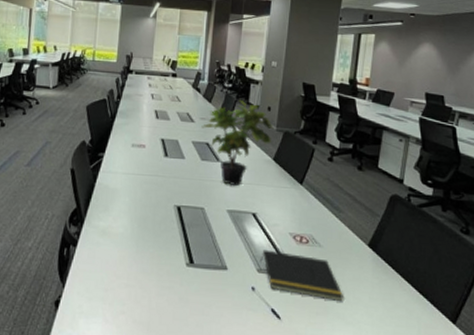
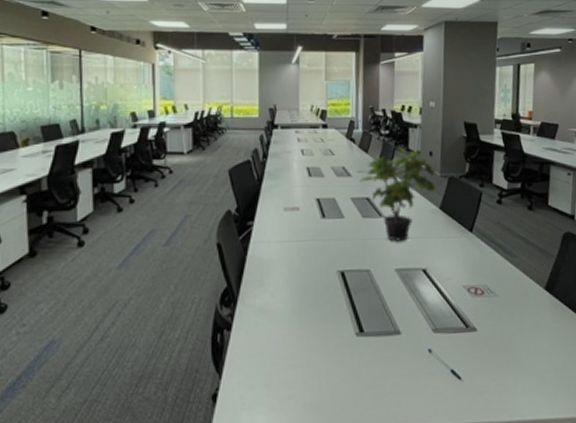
notepad: present [260,249,343,302] -> none [435,306,524,353]

